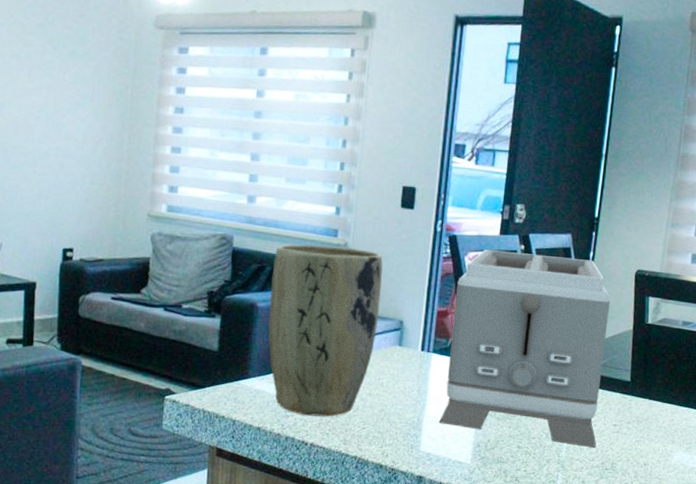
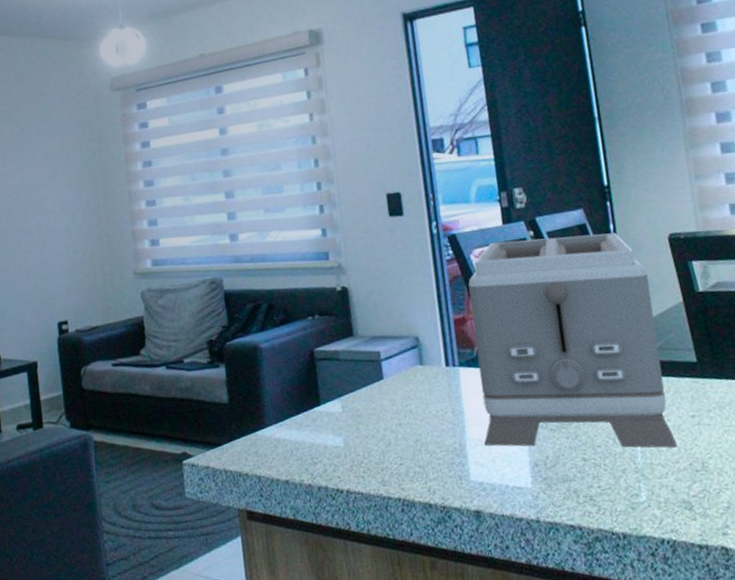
plant pot: present [268,244,383,417] -> none [268,267,393,459]

